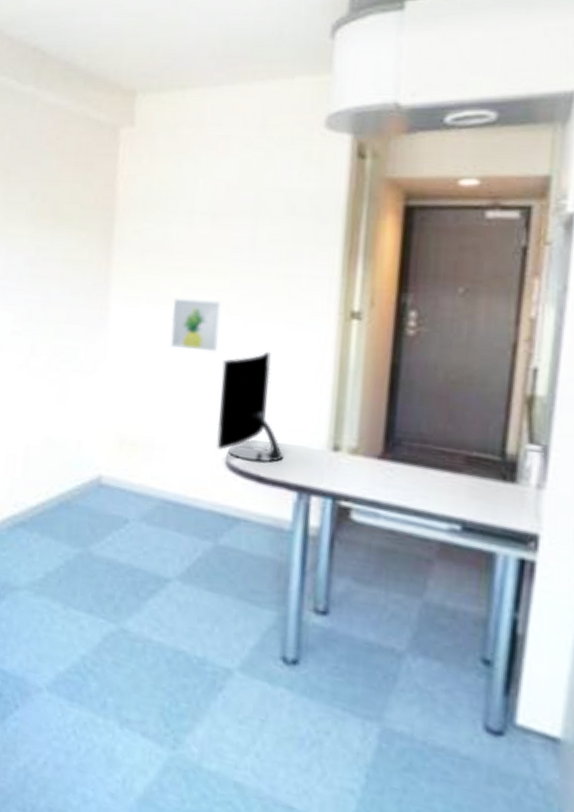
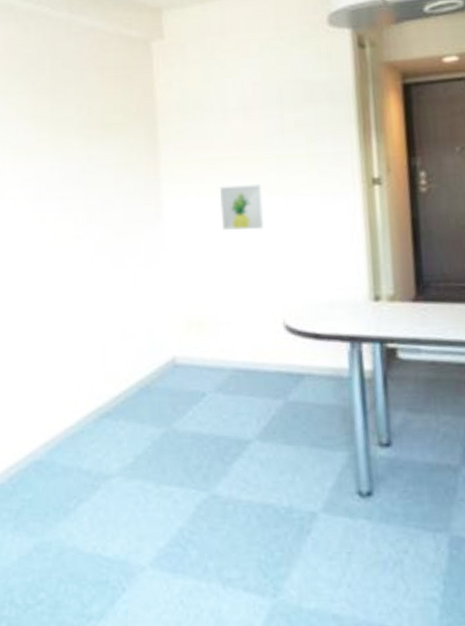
monitor: present [216,351,284,463] -> none [270,222,334,322]

